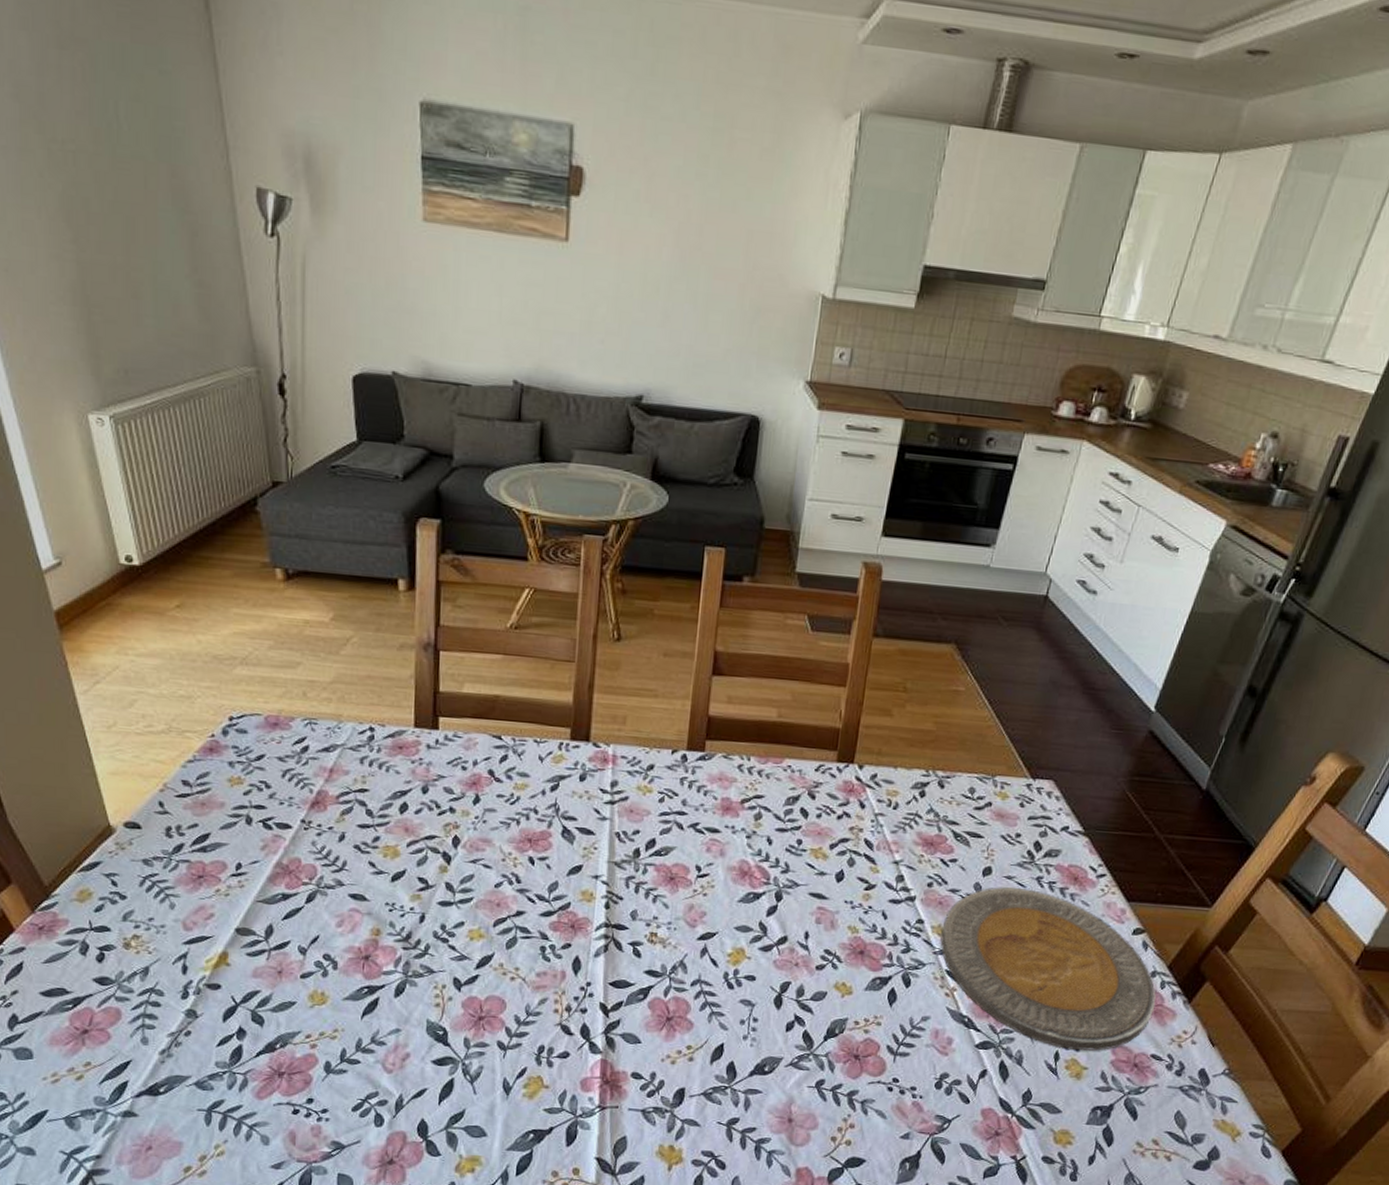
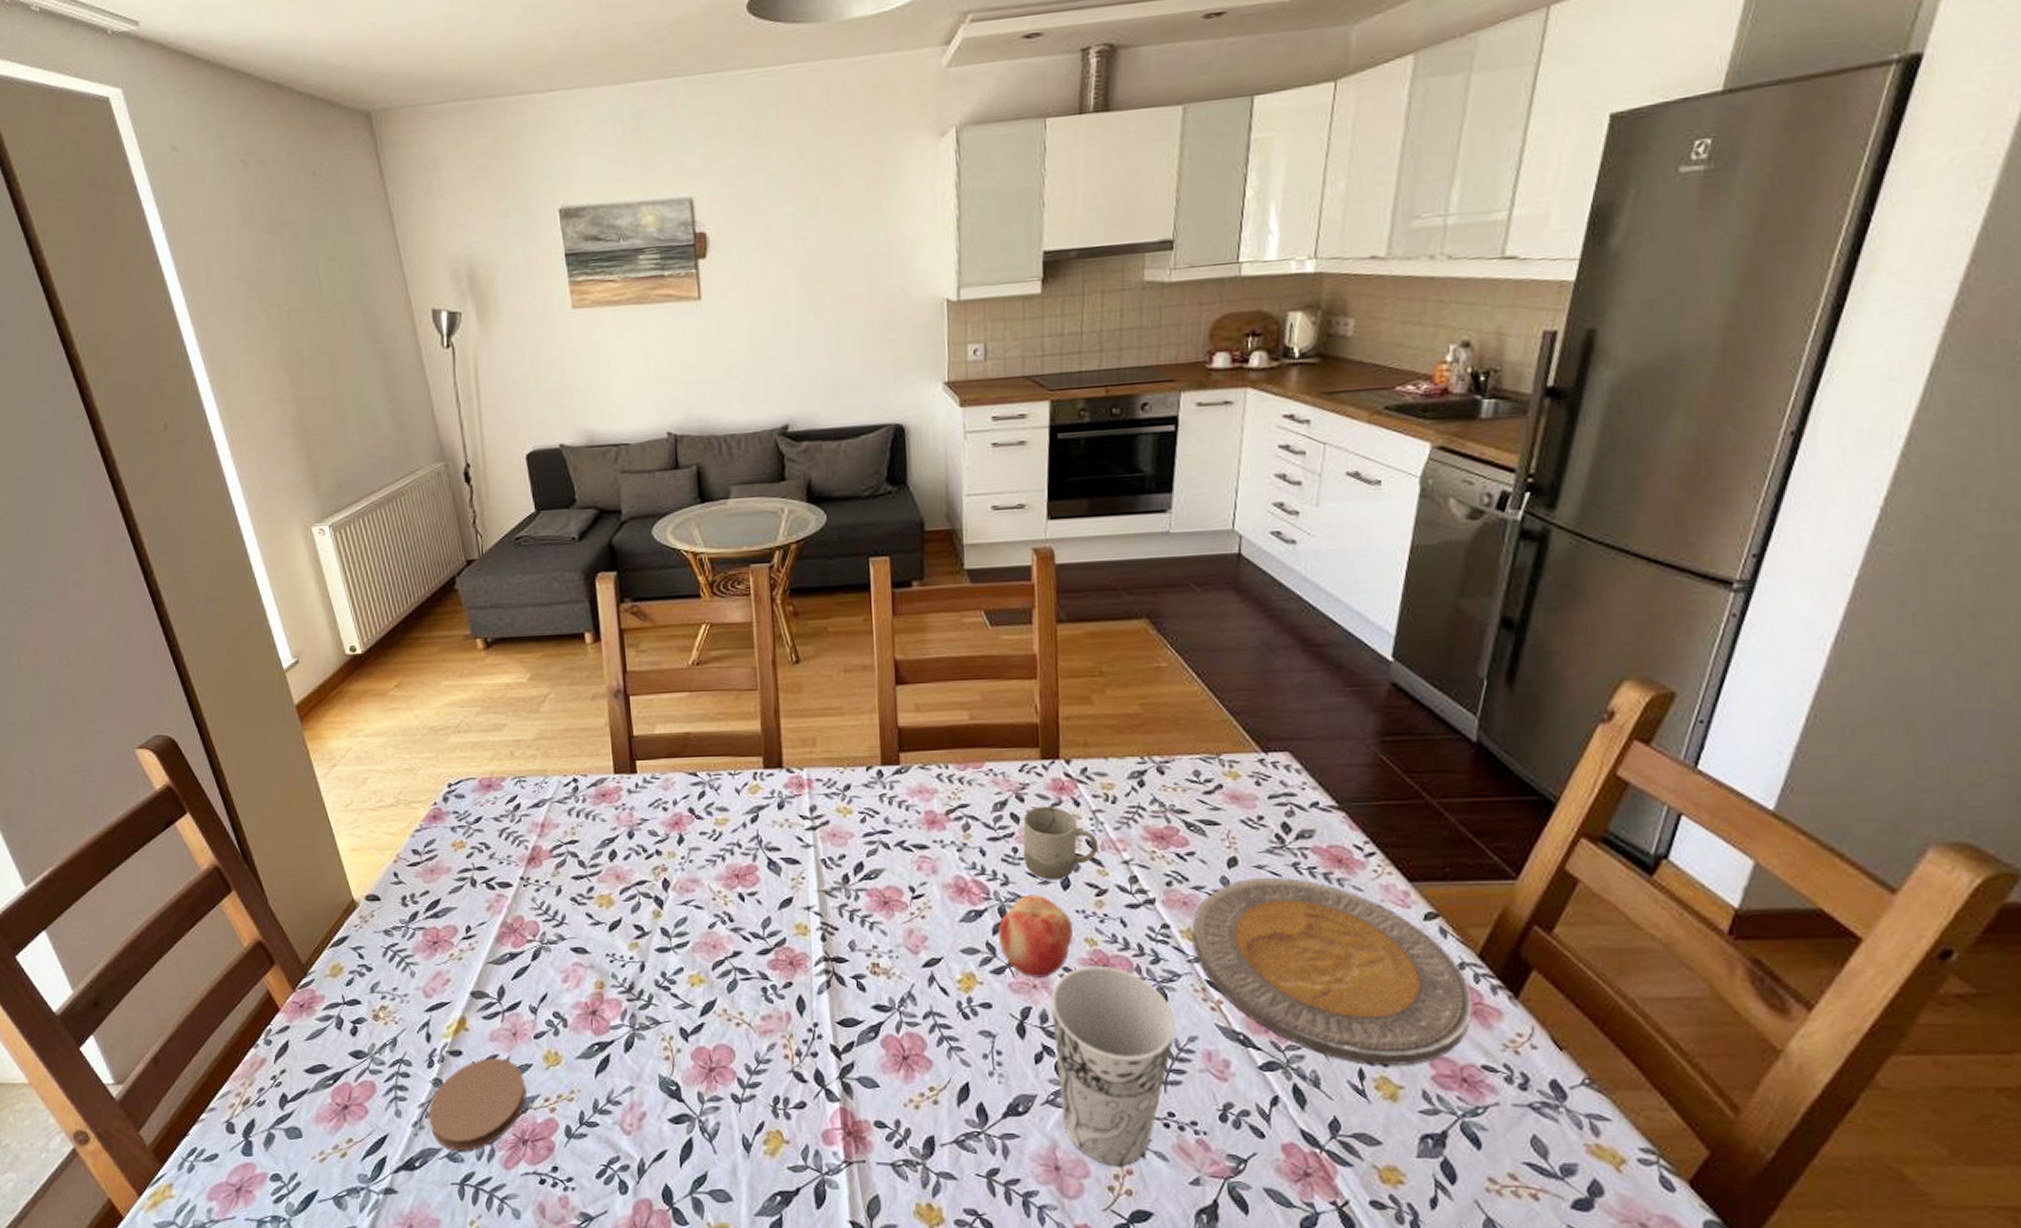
coaster: none [178,993,287,1080] -> present [428,1057,526,1152]
fruit: none [770,883,839,958] -> present [997,894,1073,978]
cup: none [802,950,914,1121] -> present [1050,965,1176,1166]
cup: none [806,804,875,873] -> present [1023,806,1099,880]

